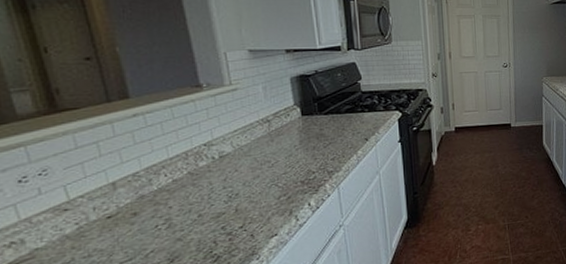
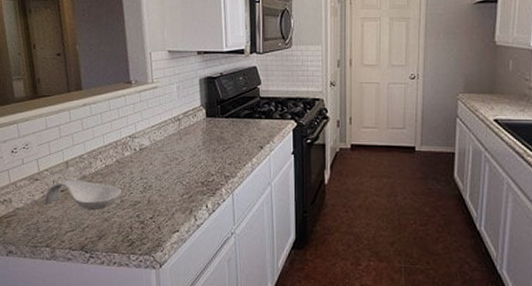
spoon rest: none [81,200,199,236] -> present [44,179,122,211]

